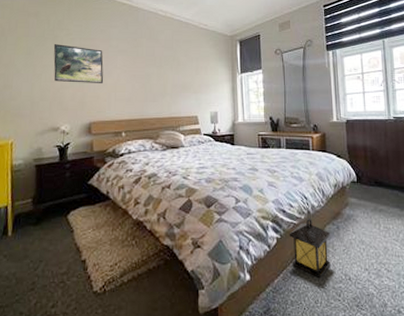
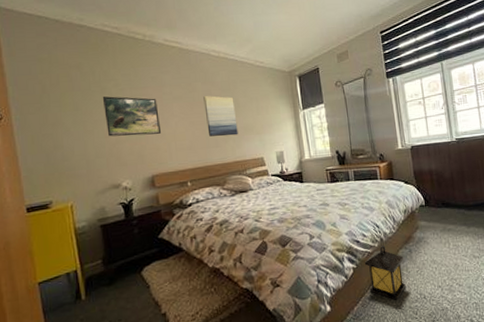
wall art: none [146,52,176,92] -> present [203,96,238,137]

